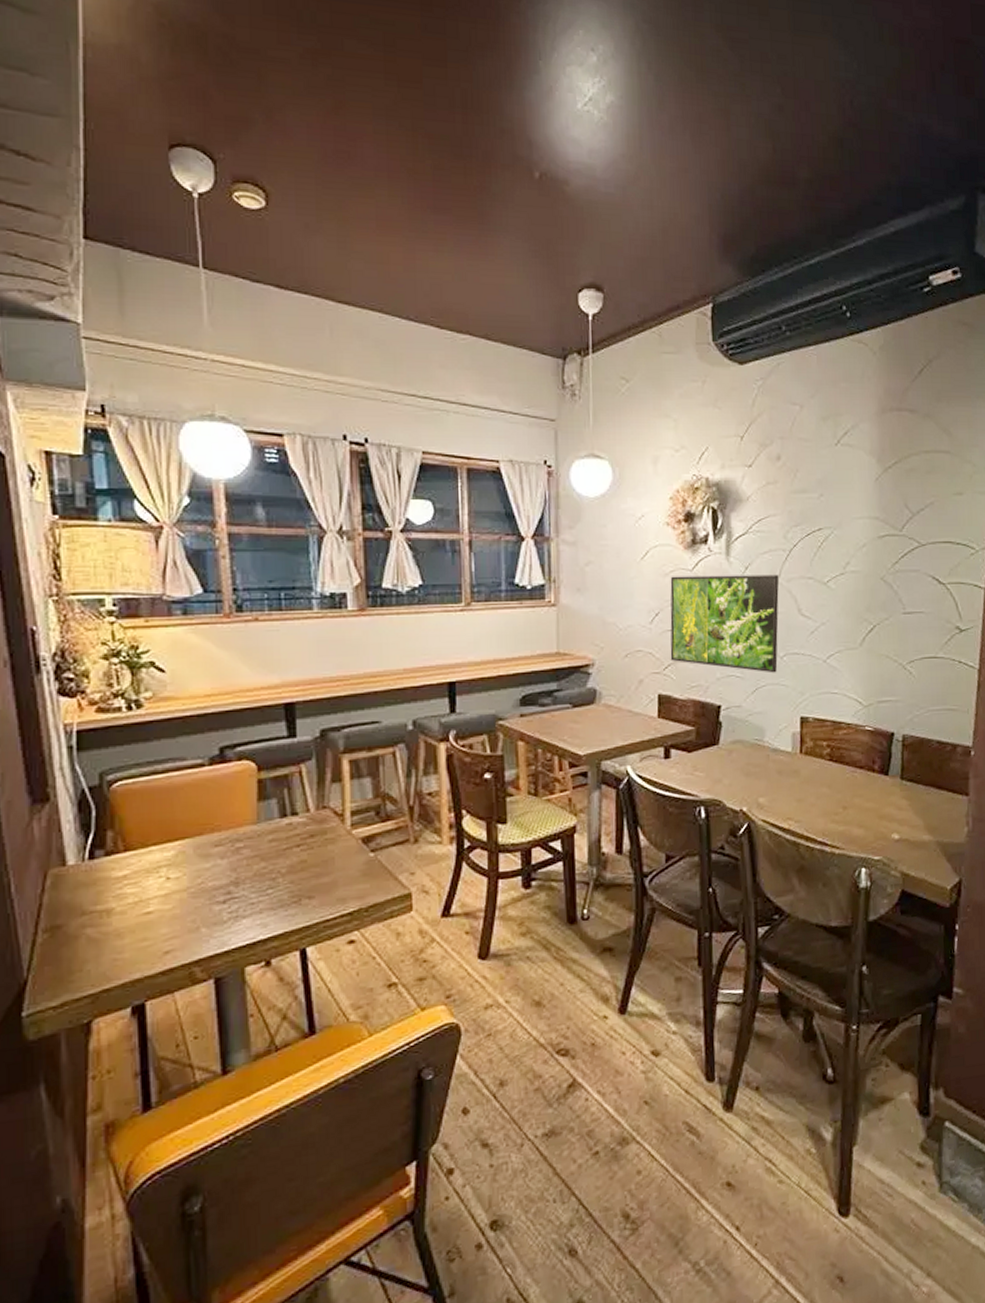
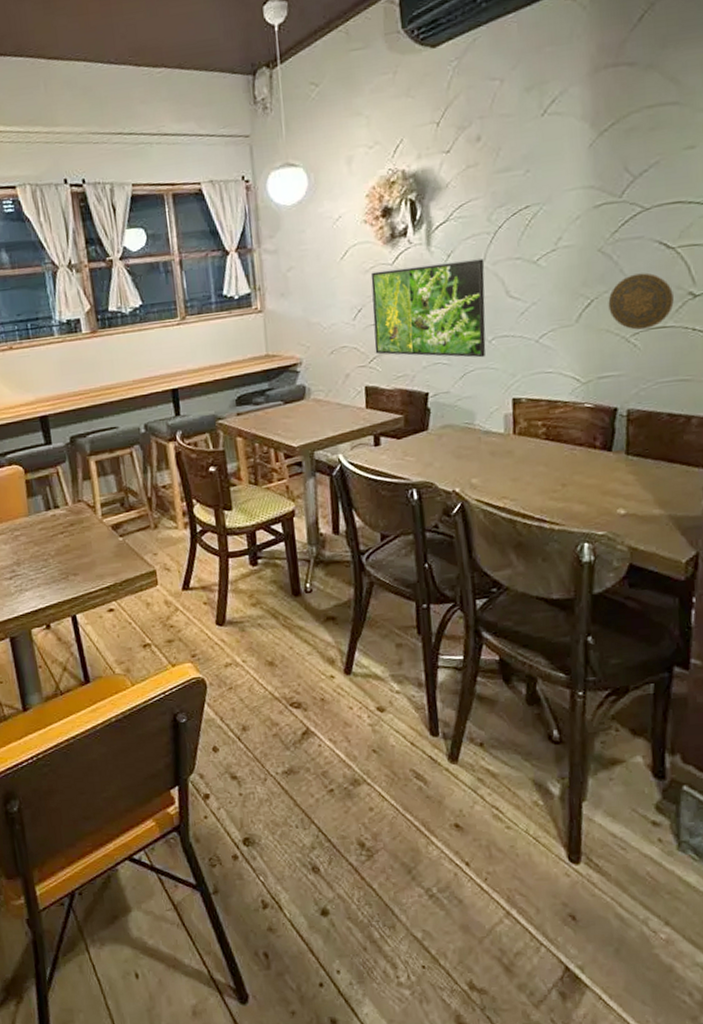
decorative plate: none [888,604,944,658] -> present [608,273,674,330]

